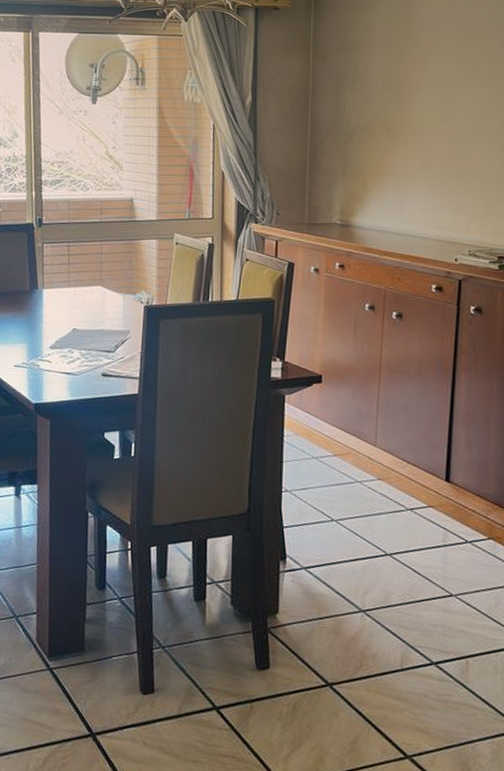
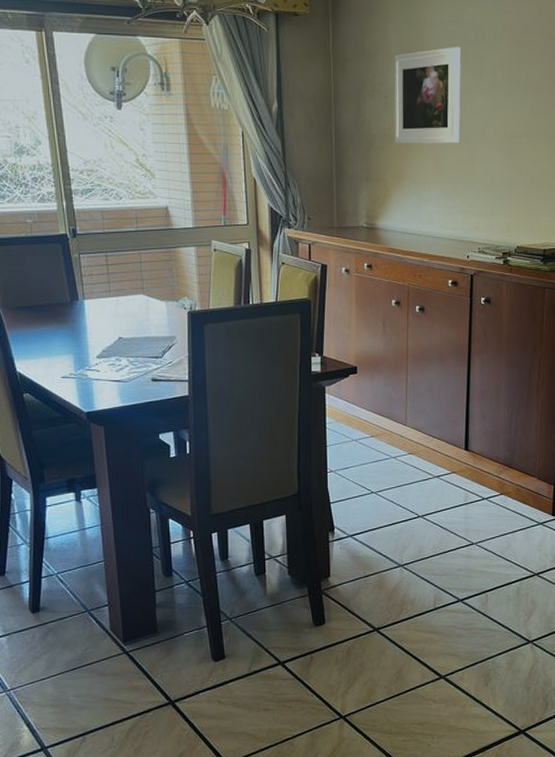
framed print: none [375,36,455,137] -> present [393,47,461,144]

